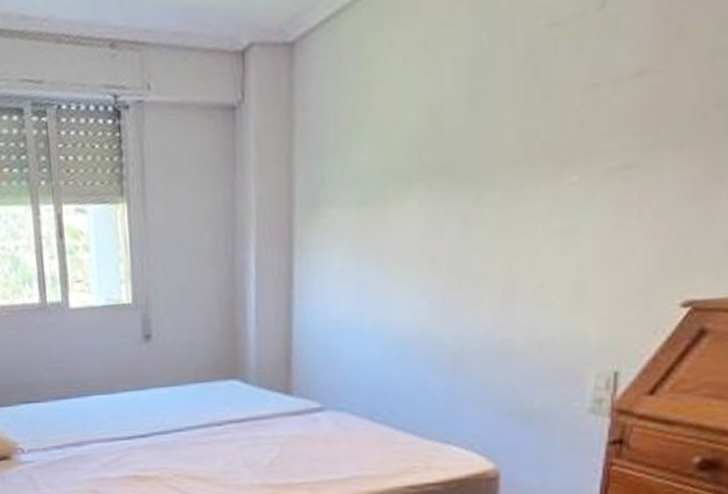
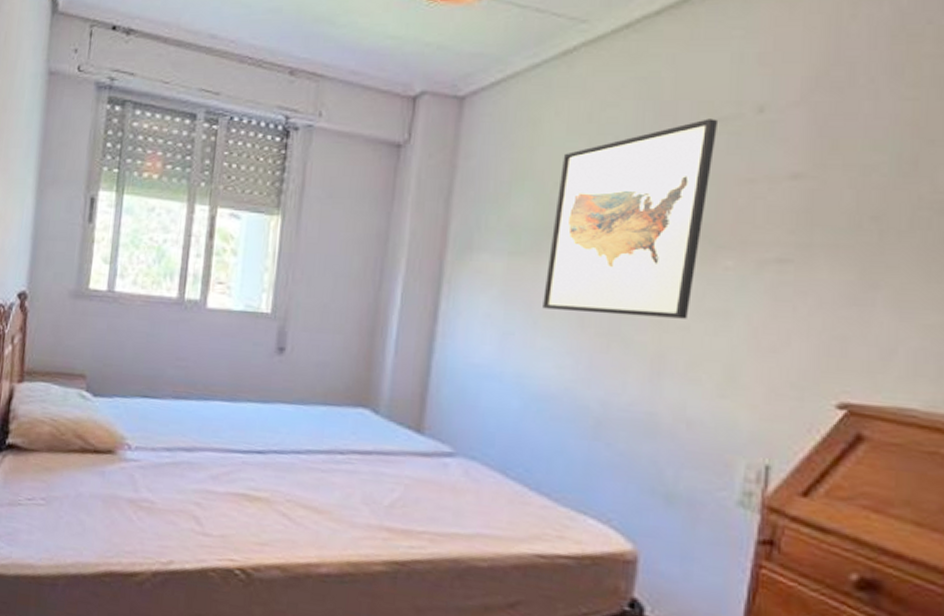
wall art: none [393,23,559,255] -> present [543,119,719,319]

